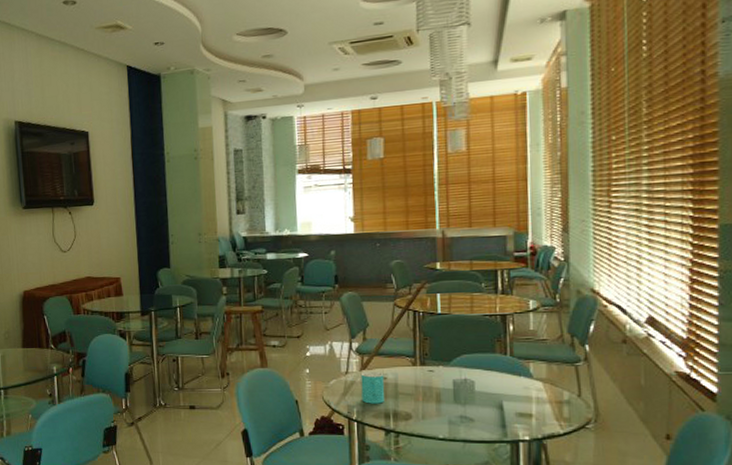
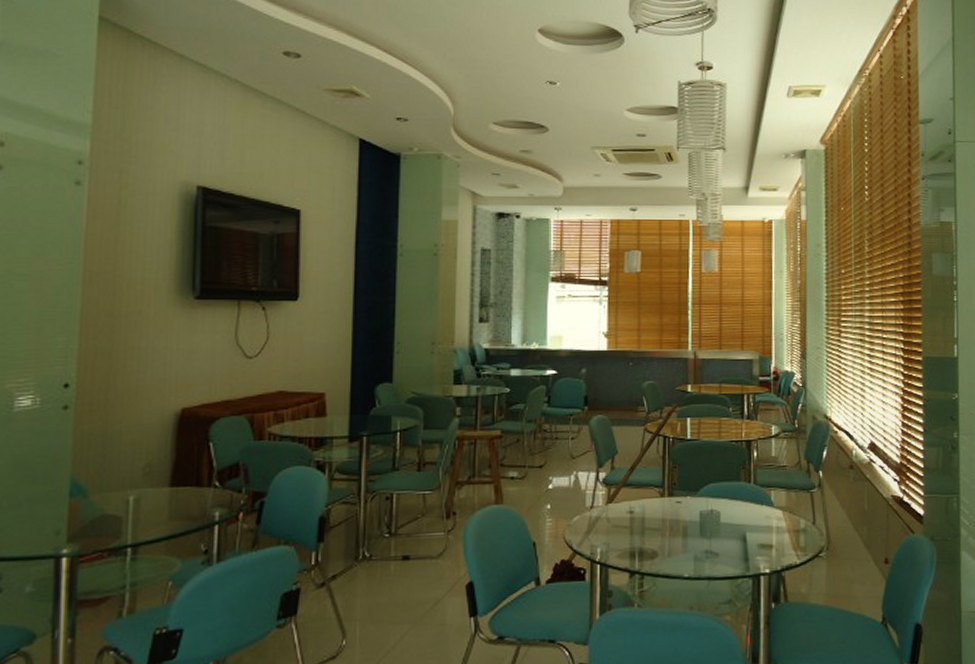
cup: present [360,371,385,404] -> none [606,504,631,543]

